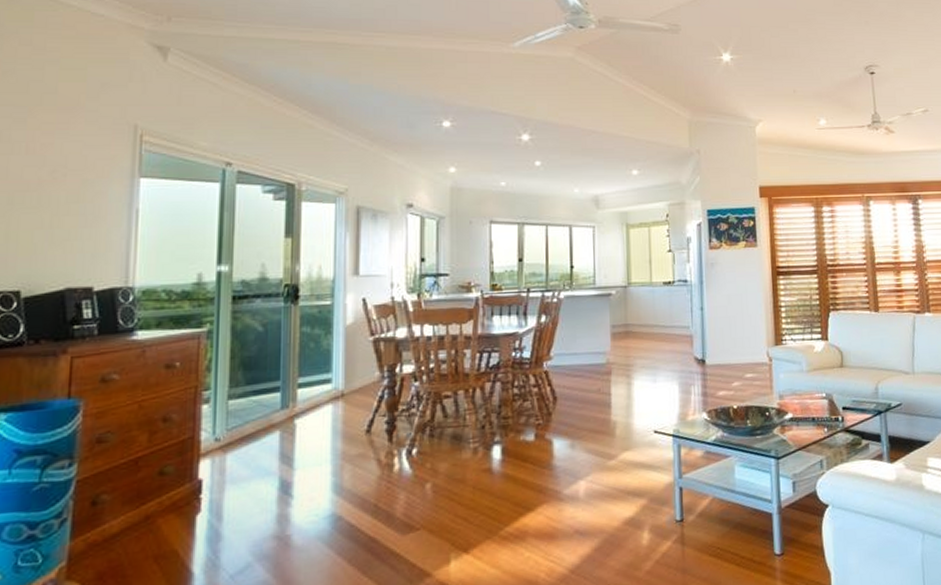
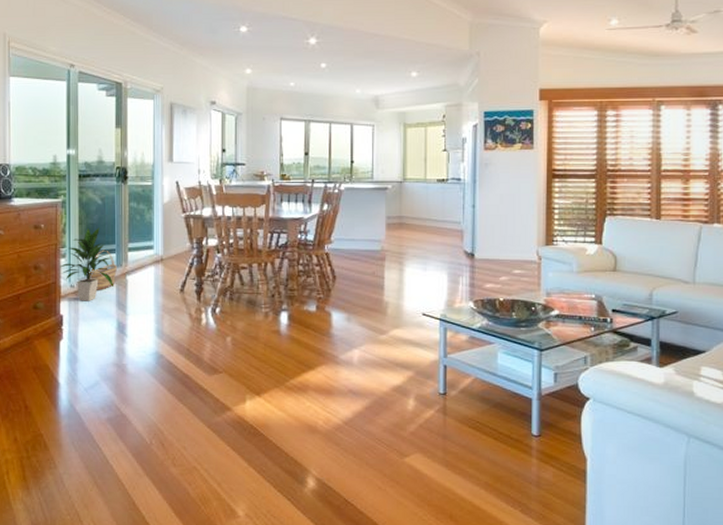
indoor plant: none [201,361,277,459] -> present [60,227,113,301]
basket: none [242,388,281,442] -> present [89,250,117,290]

